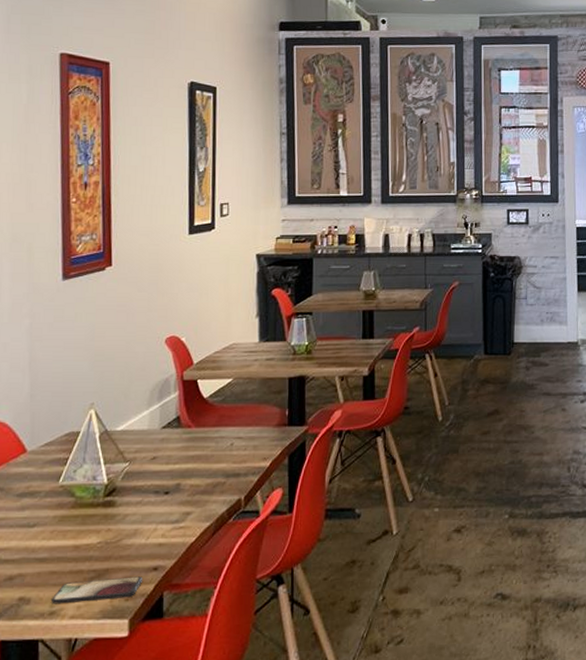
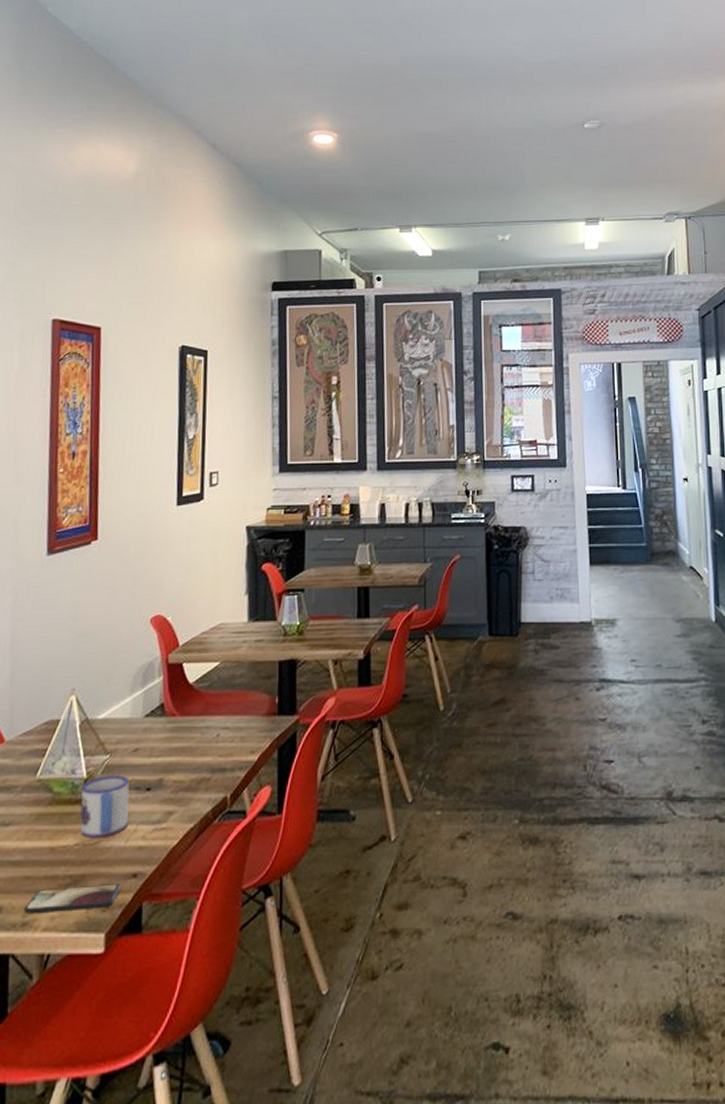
mug: none [102,481,149,536] -> present [80,775,130,838]

